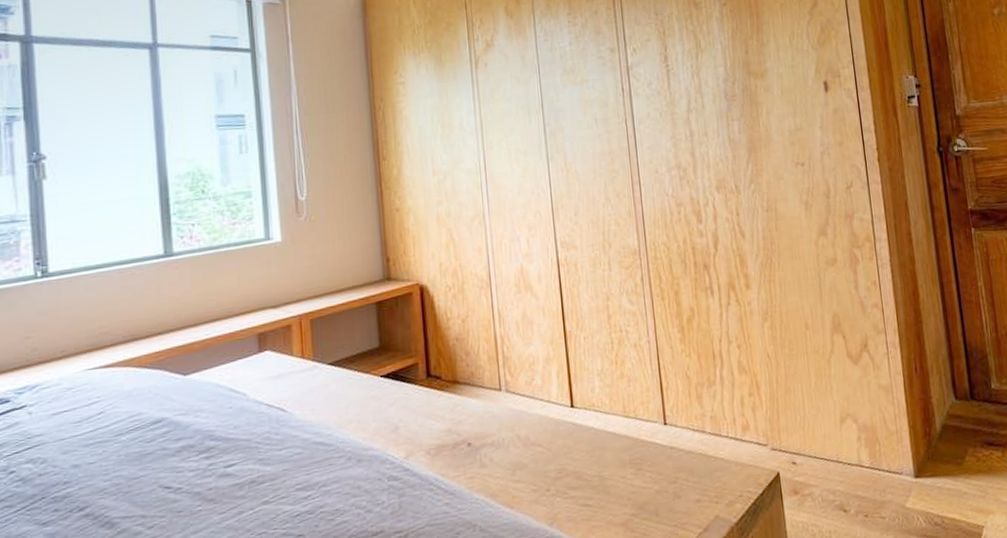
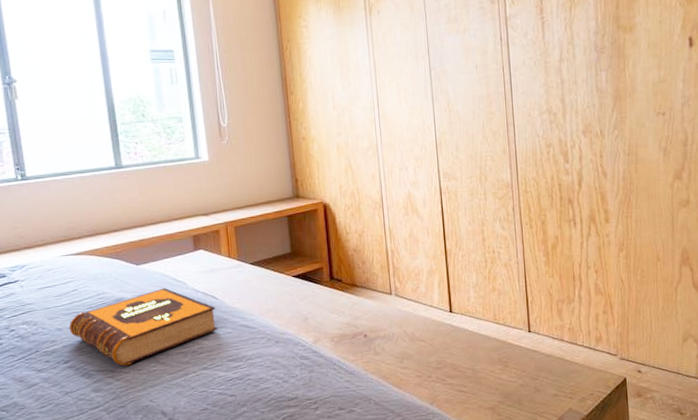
hardback book: none [89,401,284,508] -> present [69,288,218,366]

